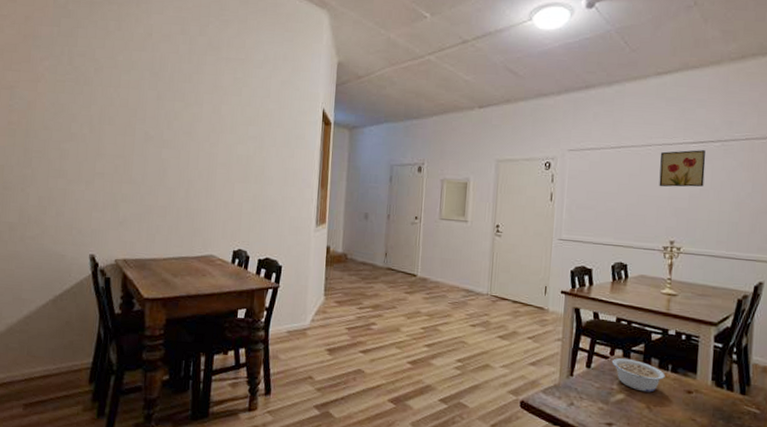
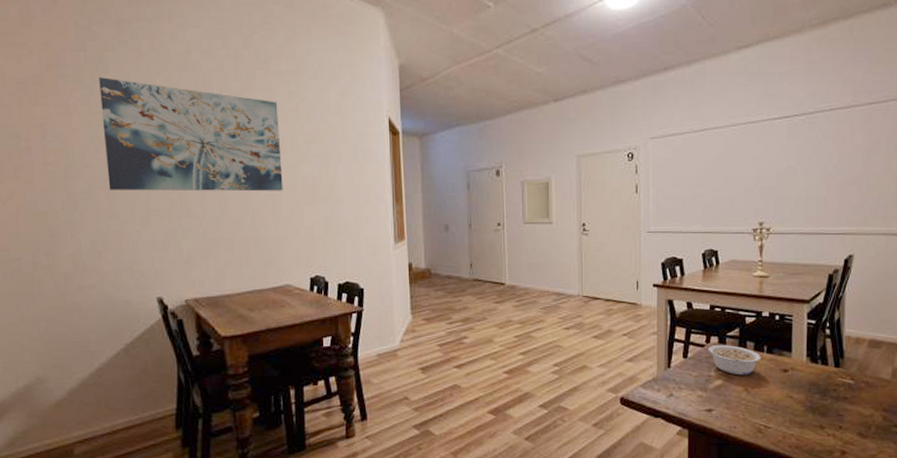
wall art: none [61,50,223,167] -> present [99,77,283,192]
wall art: present [659,150,706,187] -> none [744,125,791,168]

